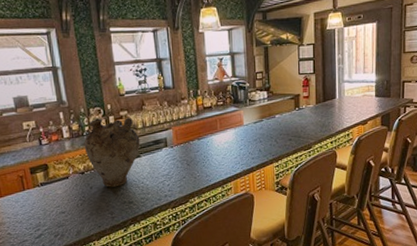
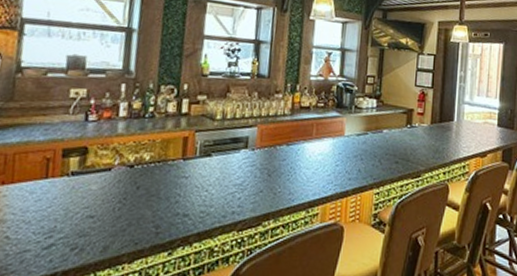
vase: present [84,118,140,187] -> none [142,99,216,192]

